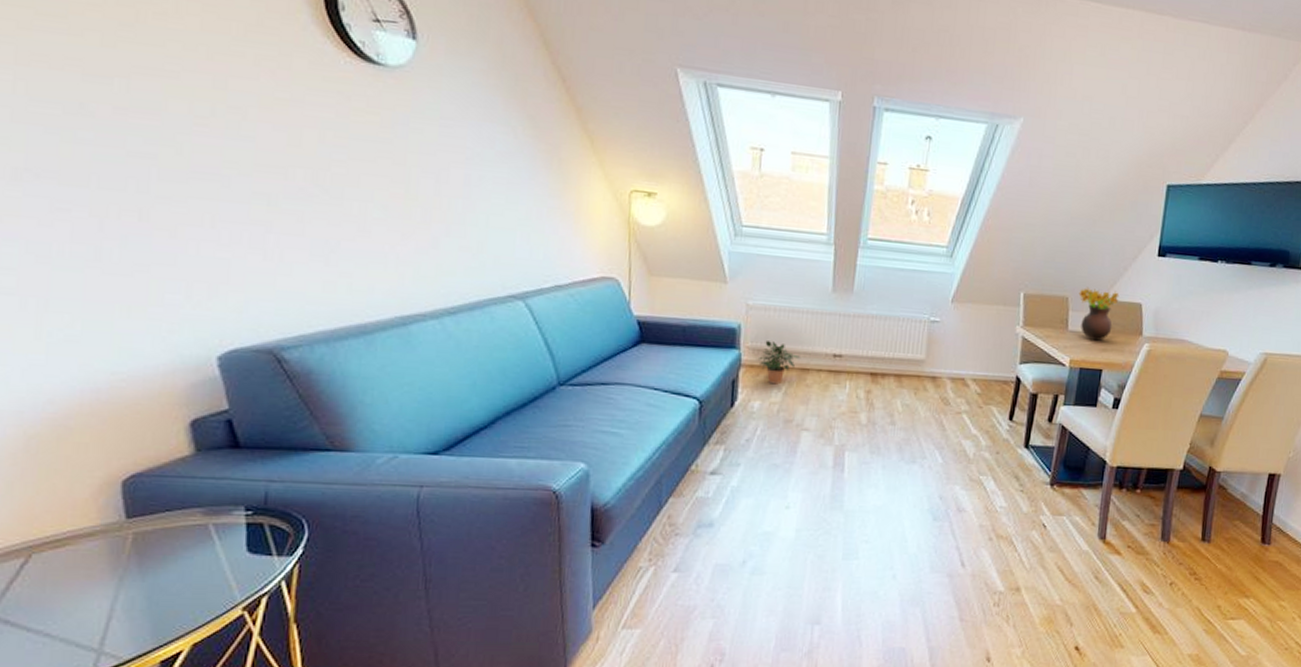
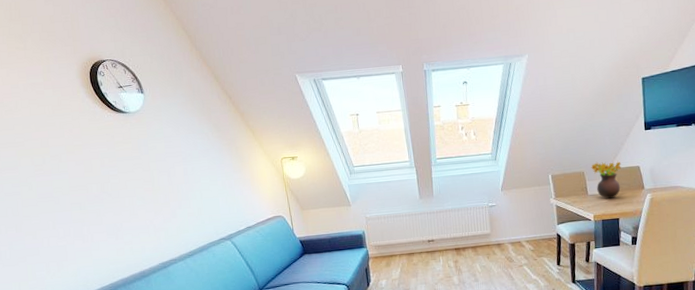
potted plant: present [757,341,801,385] -> none [379,239,407,267]

